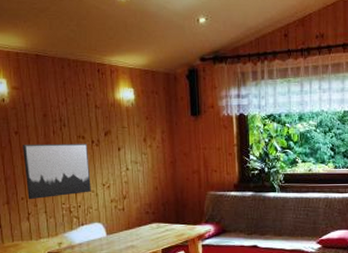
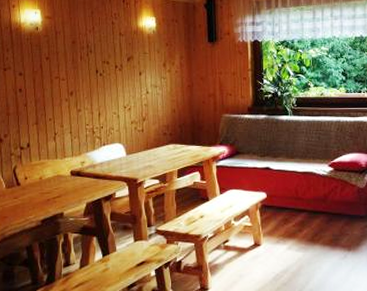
wall art: present [23,144,91,200] -> none [52,69,113,121]

